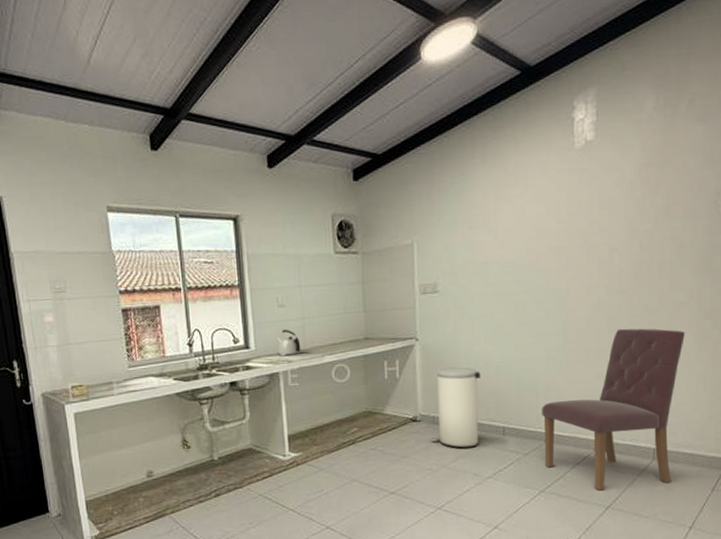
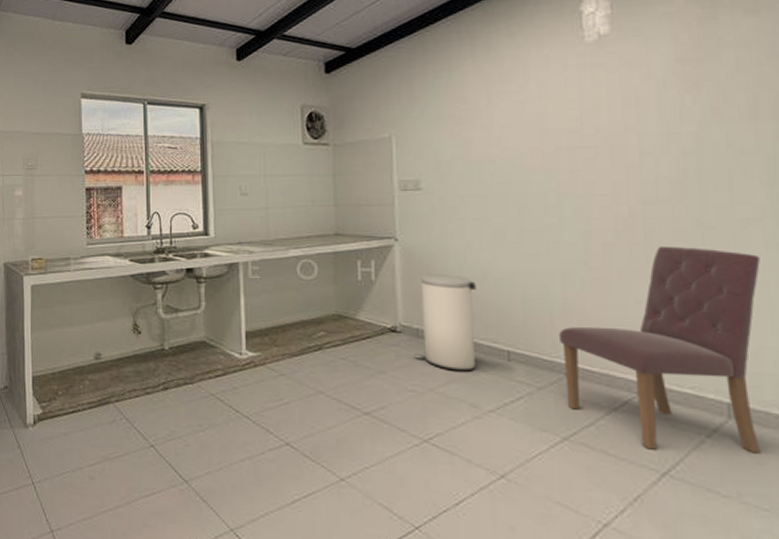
kettle: present [277,329,301,357] -> none [238,218,264,246]

